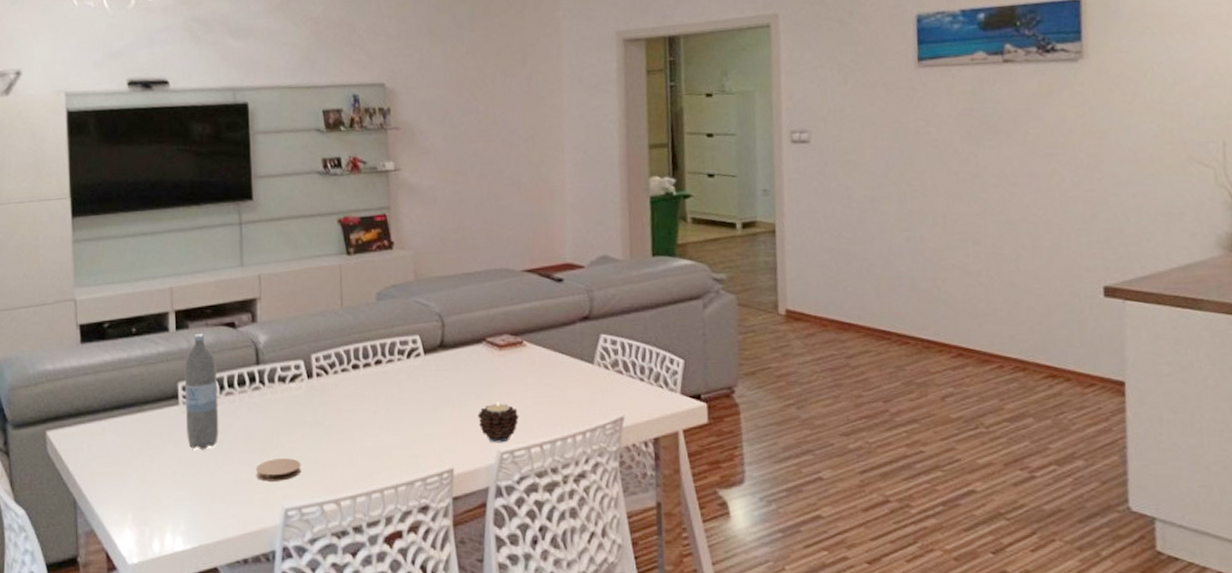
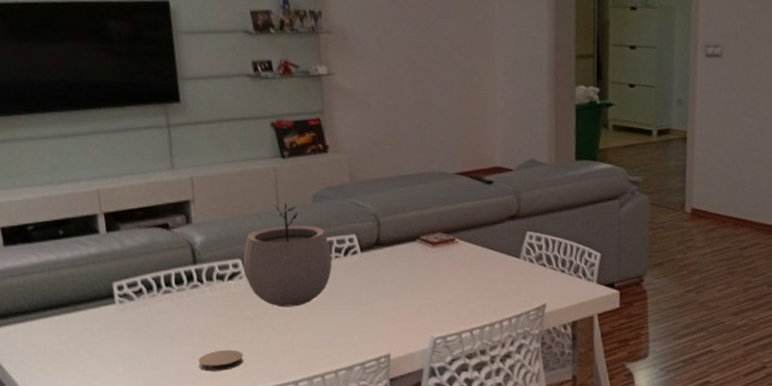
water bottle: present [184,333,219,450] -> none [118,234,159,345]
plant pot: none [305,301,395,413] -> present [243,203,332,308]
candle: present [478,401,520,443] -> none [412,293,451,330]

